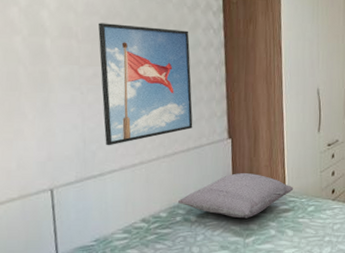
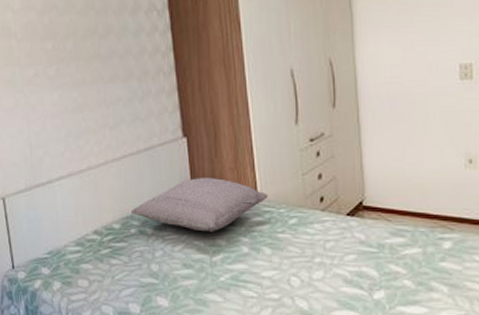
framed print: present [97,23,193,146] -> none [35,15,142,151]

